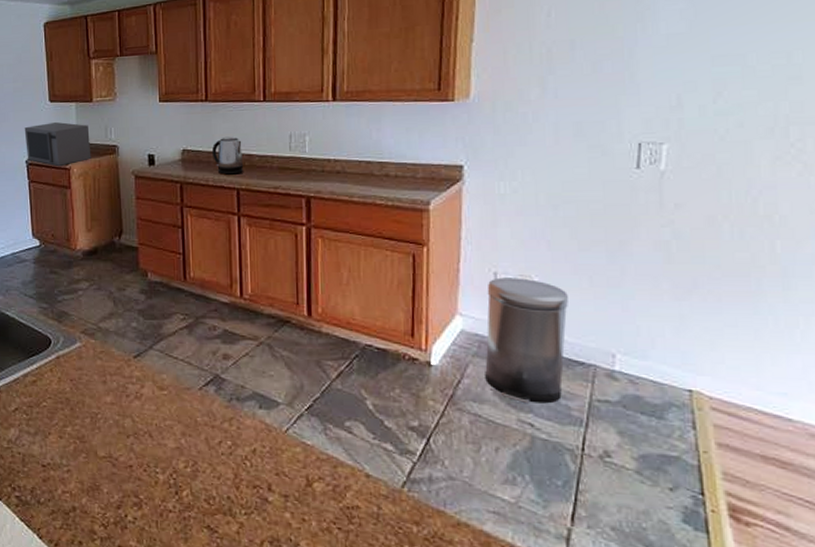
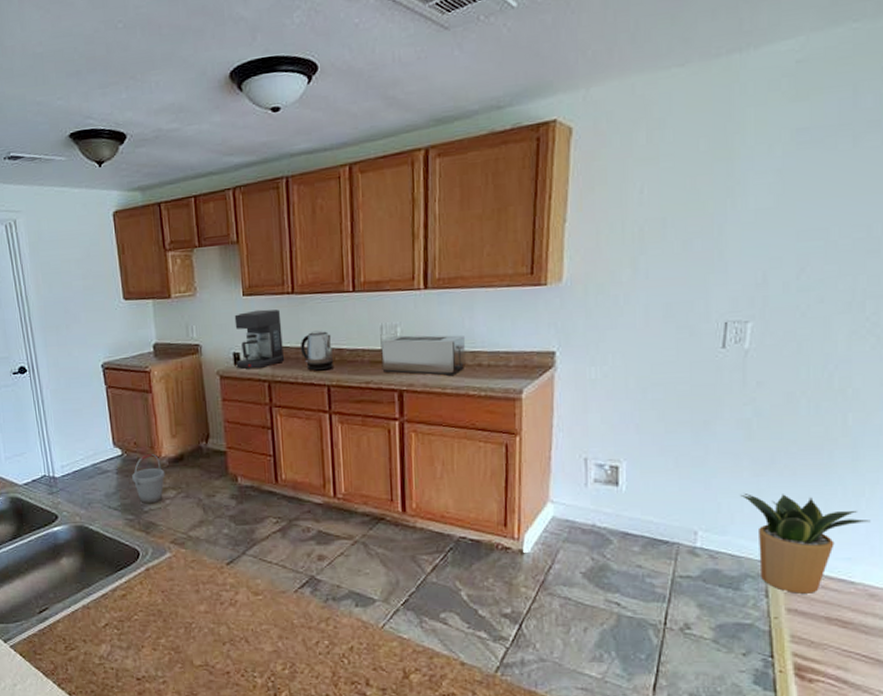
microwave: present [24,122,92,166] -> none [98,321,173,369]
bucket: none [48,245,79,294] -> present [132,453,165,504]
coffee maker: none [150,115,197,171] -> present [234,309,285,370]
toaster: none [289,144,373,184] -> present [380,335,466,376]
pedal bin: present [485,277,568,404] -> none [575,462,654,585]
potted plant: none [661,318,807,429] -> present [740,494,871,594]

